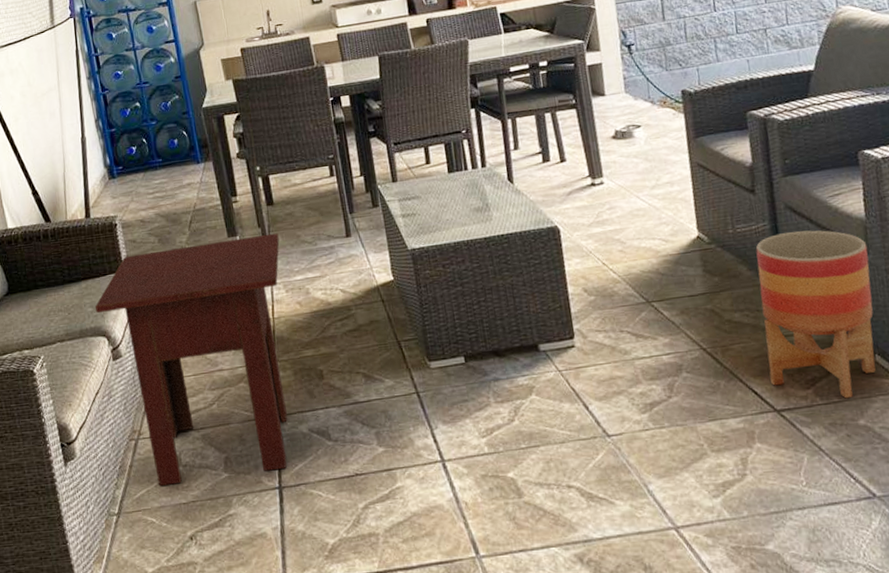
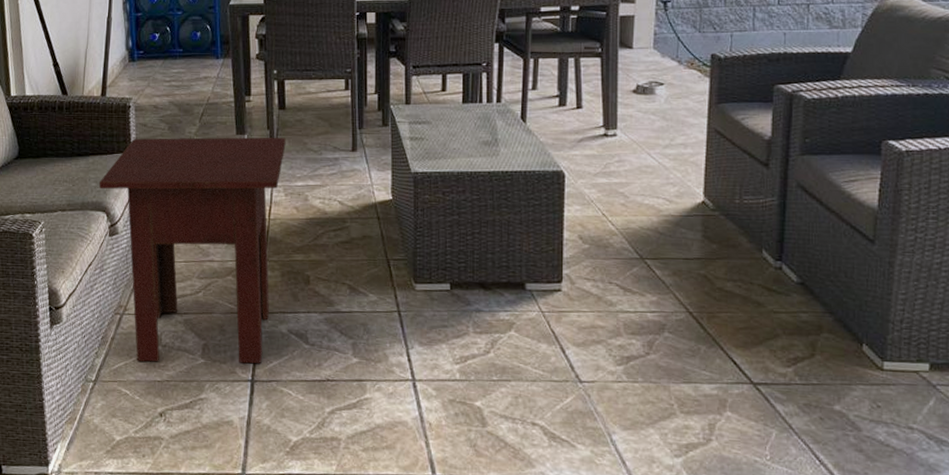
planter: present [755,230,876,399] -> none [752,211,875,383]

